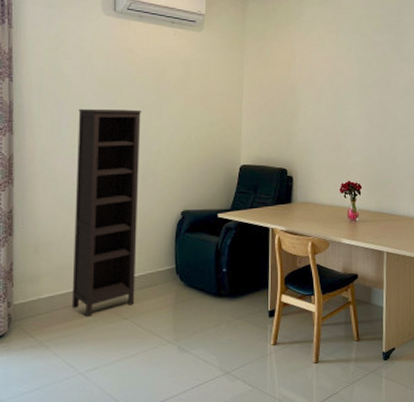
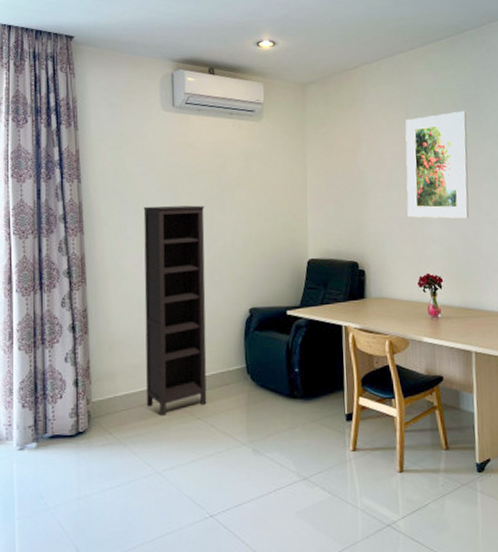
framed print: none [333,35,389,133] -> present [405,110,469,219]

